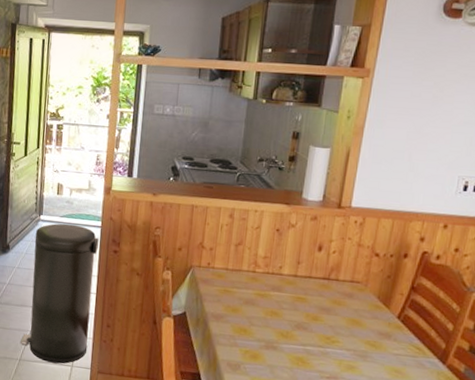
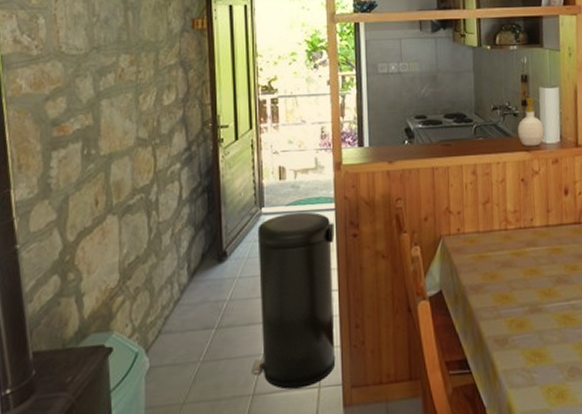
soap bottle: none [280,154,308,202] -> present [518,98,545,147]

